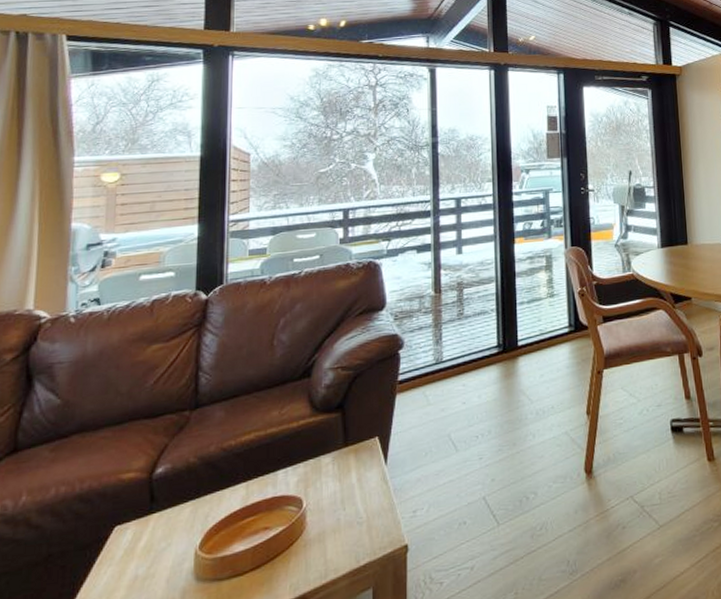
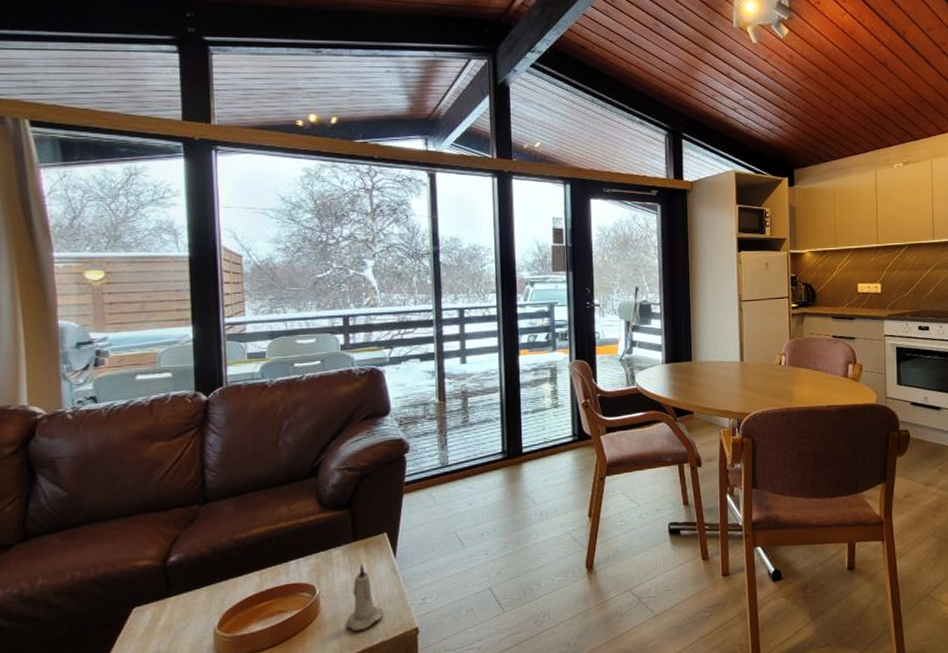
candle: none [331,472,372,549] -> present [345,564,384,631]

